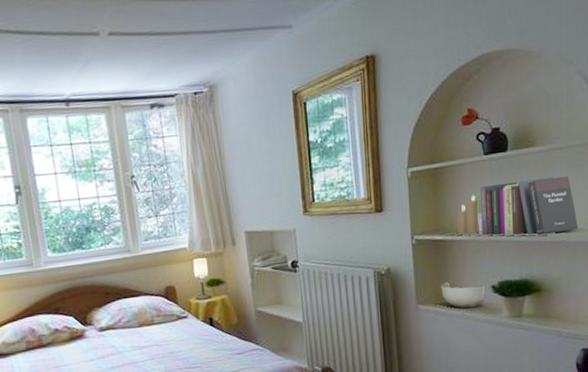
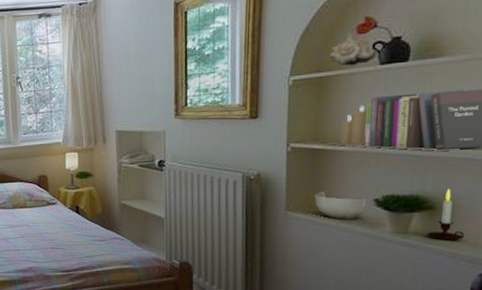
seashell: none [441,124,481,157] -> present [329,33,378,66]
candle: none [537,270,567,320] -> present [427,188,465,240]

